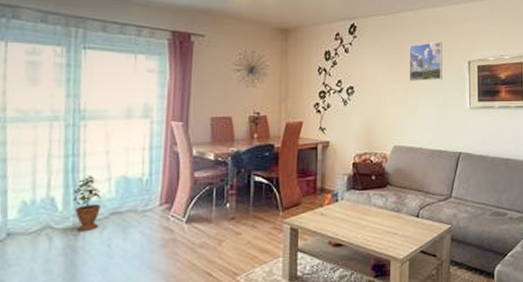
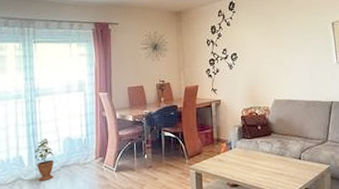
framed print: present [409,41,443,82] -> none [279,8,311,45]

